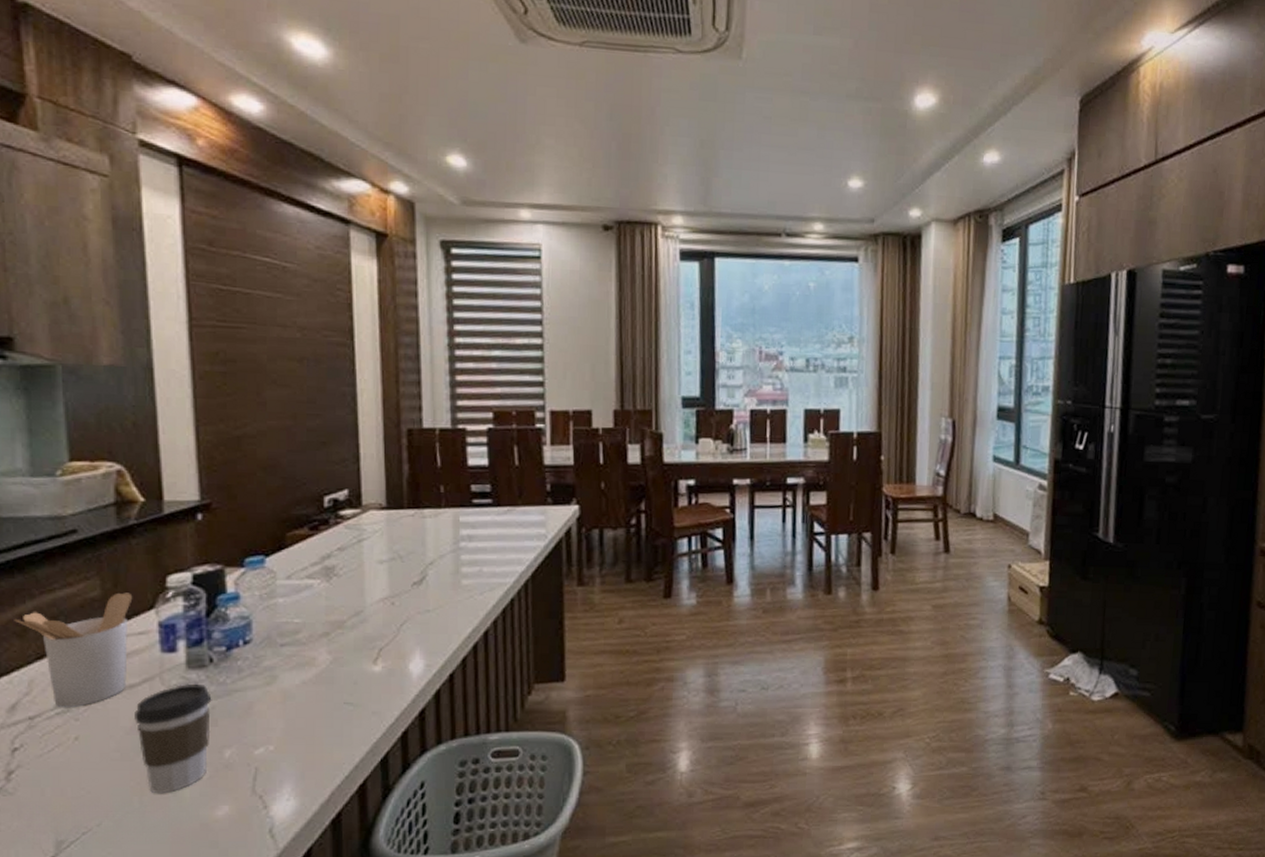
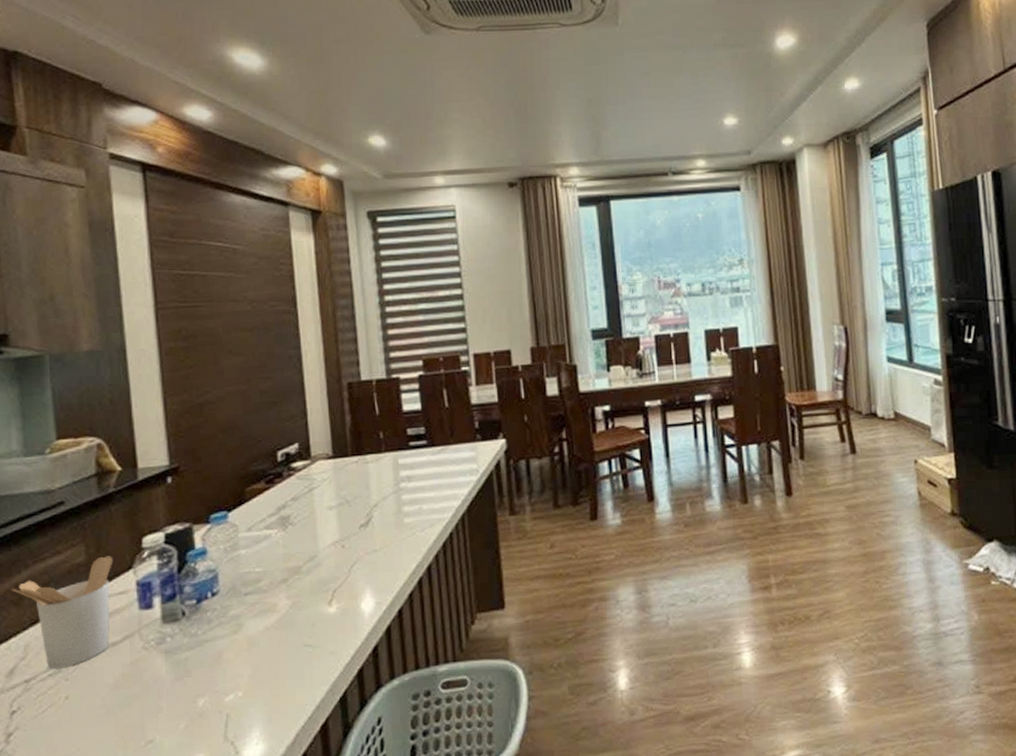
coffee cup: present [133,683,212,794] -> none [116,637,185,747]

